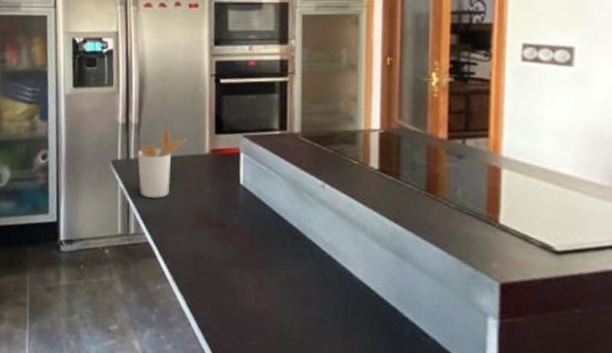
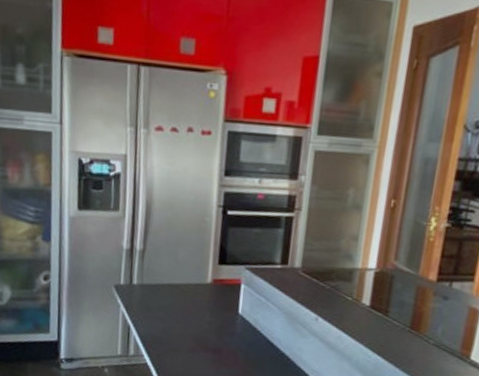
utensil holder: present [137,130,187,199] -> none [140,258,190,323]

